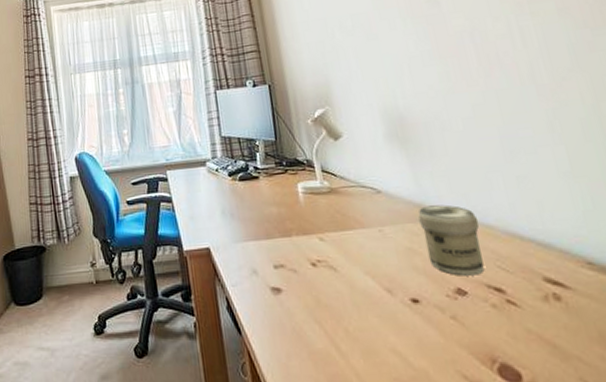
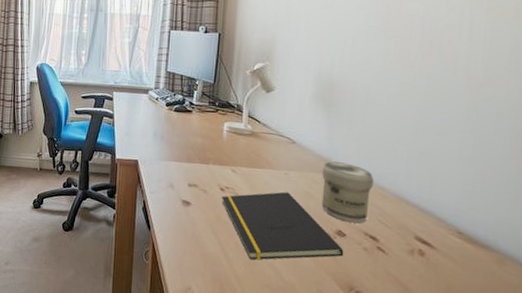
notepad: none [314,253,473,349] -> present [221,191,344,261]

